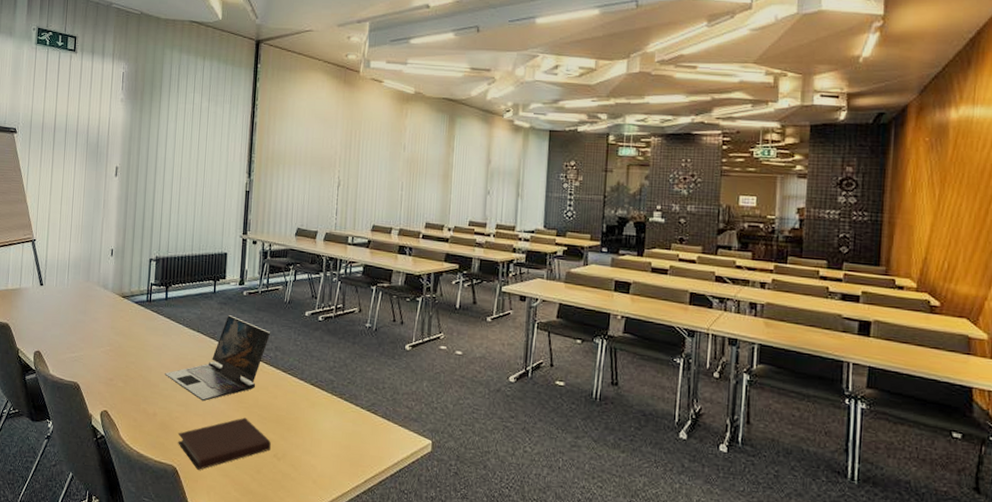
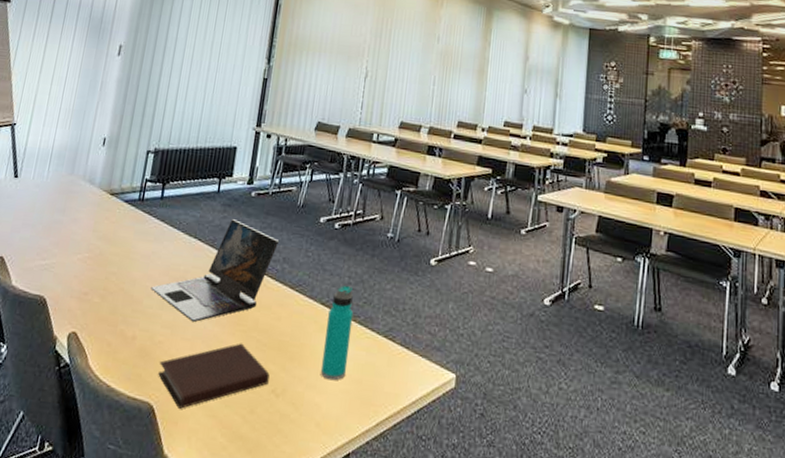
water bottle: none [314,368,340,447] -> present [320,285,354,381]

